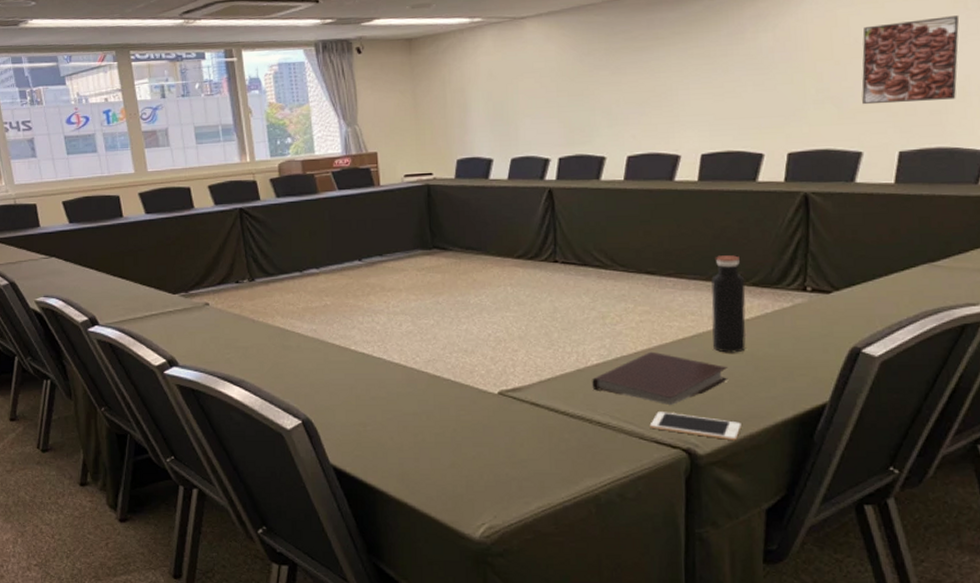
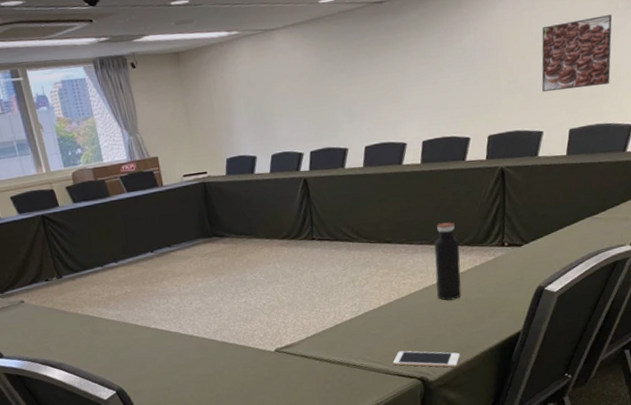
notebook: present [592,351,728,405] -> none [347,304,449,345]

